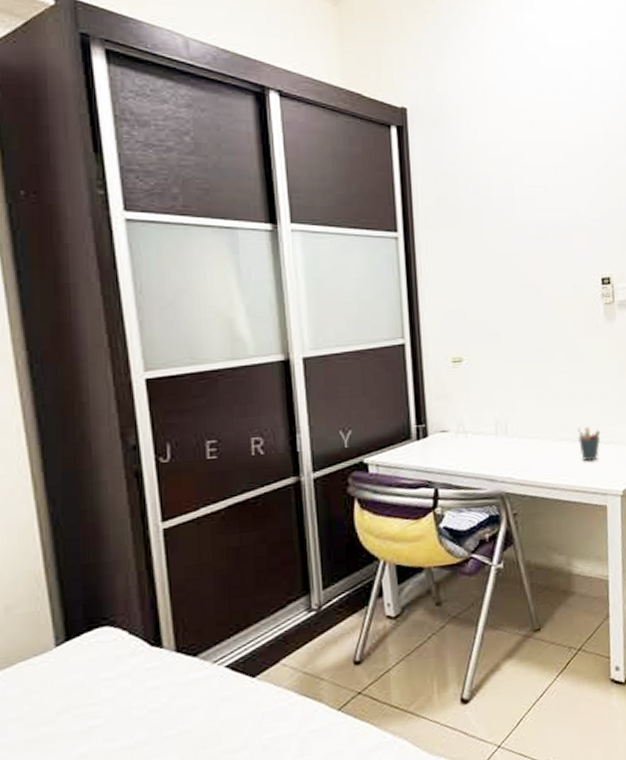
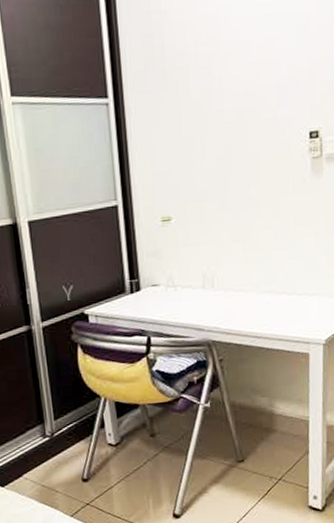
pen holder: present [578,426,601,462] -> none [282,279,305,313]

